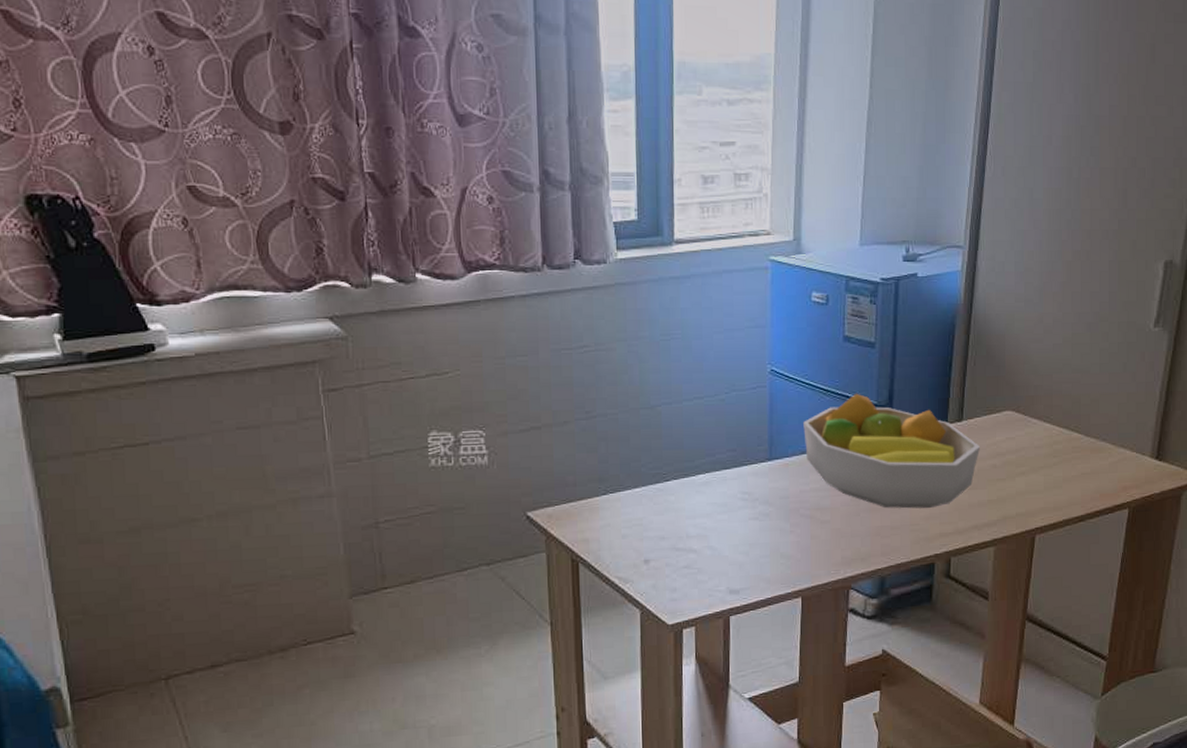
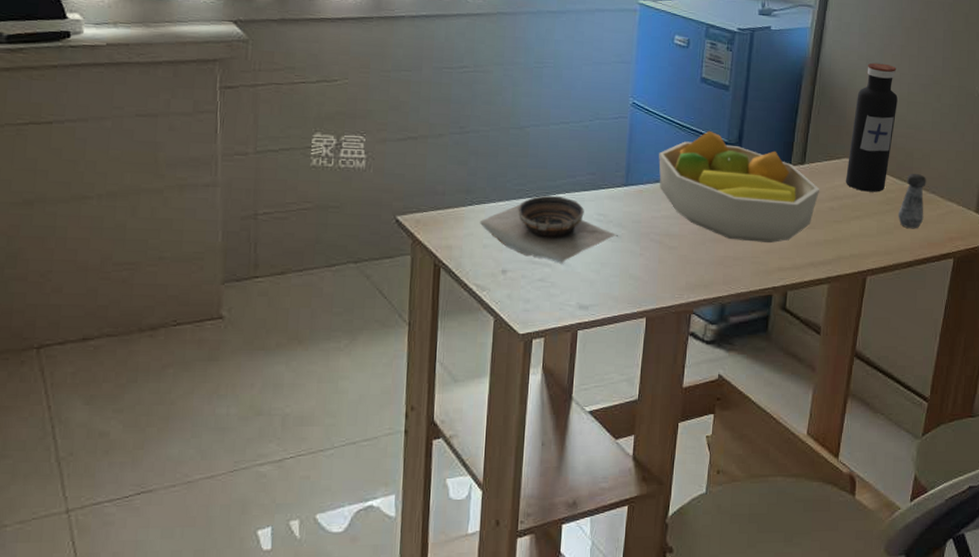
bowl: none [616,477,766,549] -> present [479,196,619,264]
water bottle: none [1008,303,1061,445] -> present [846,62,898,192]
salt shaker: none [1067,421,1096,481] -> present [898,174,926,229]

